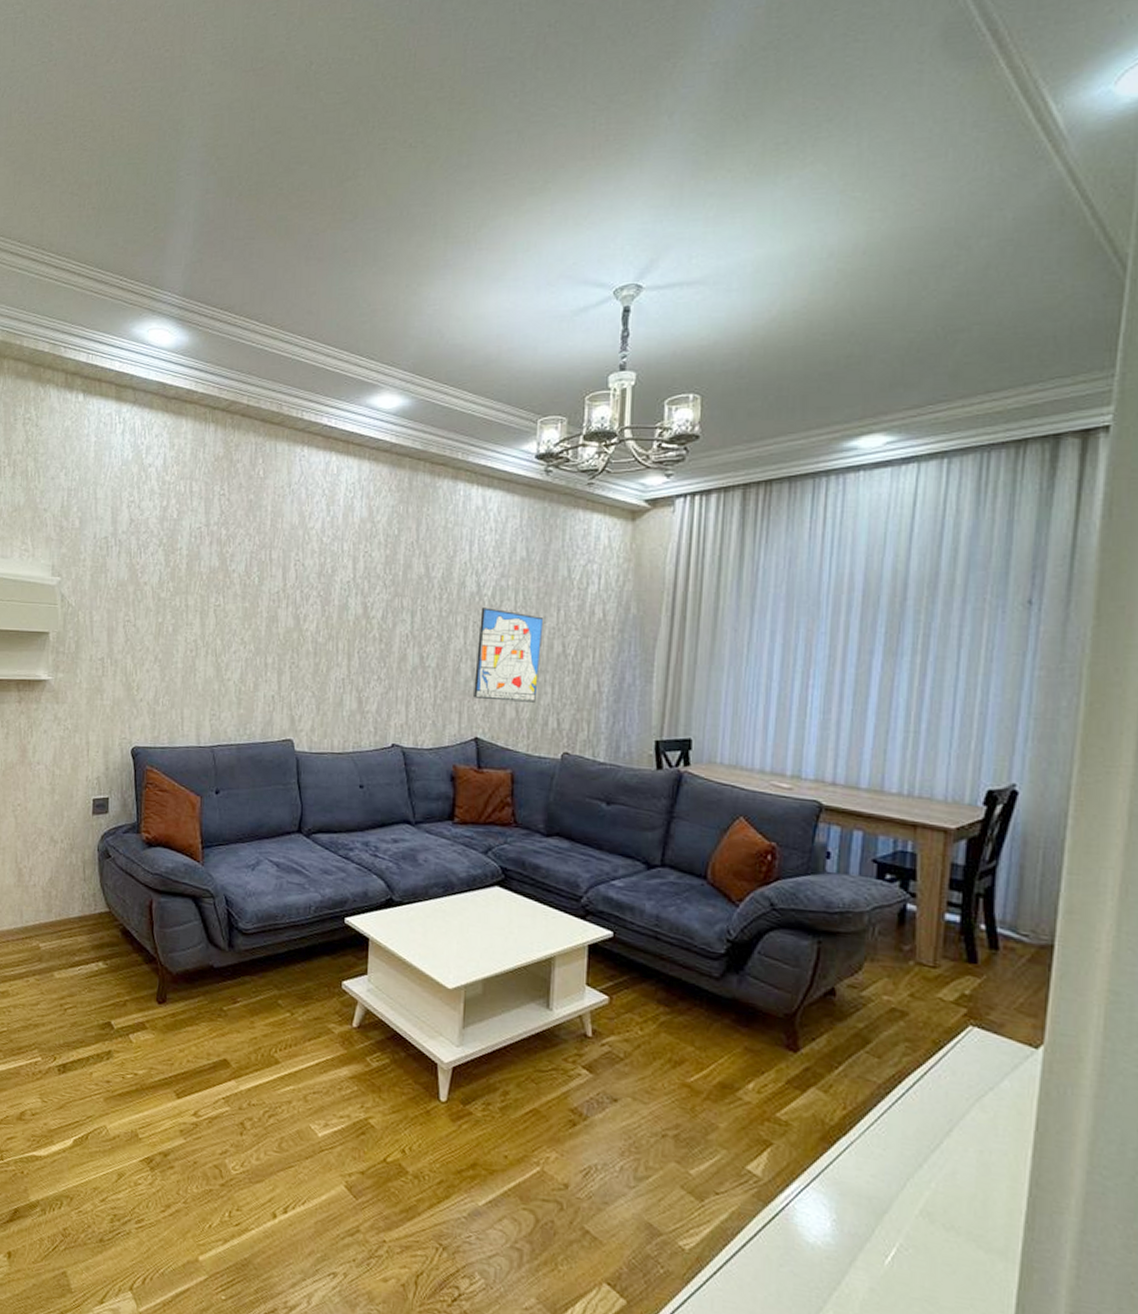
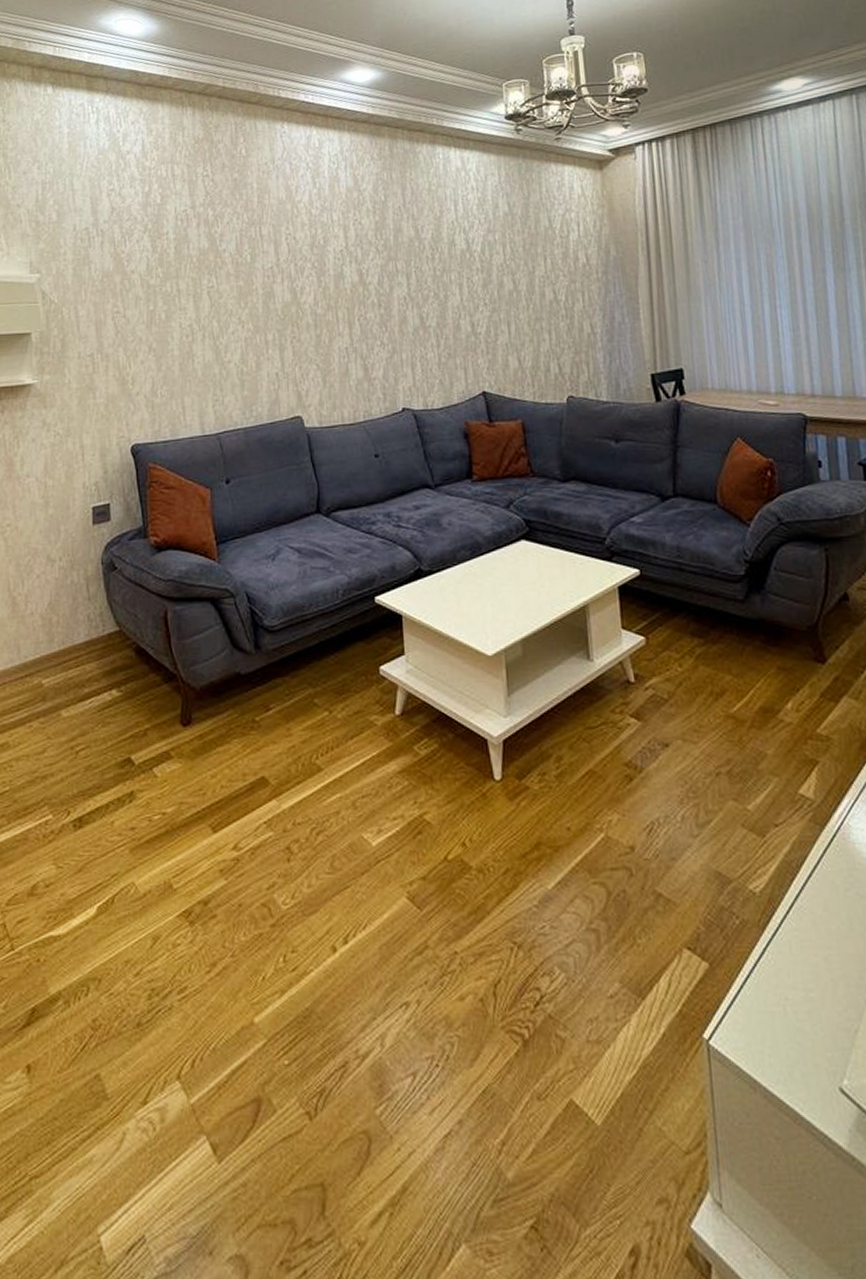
wall art: present [474,607,544,703] -> none [472,263,536,353]

